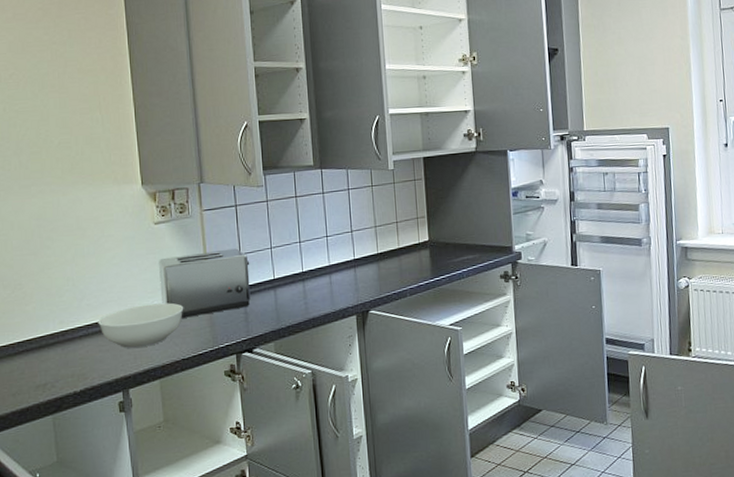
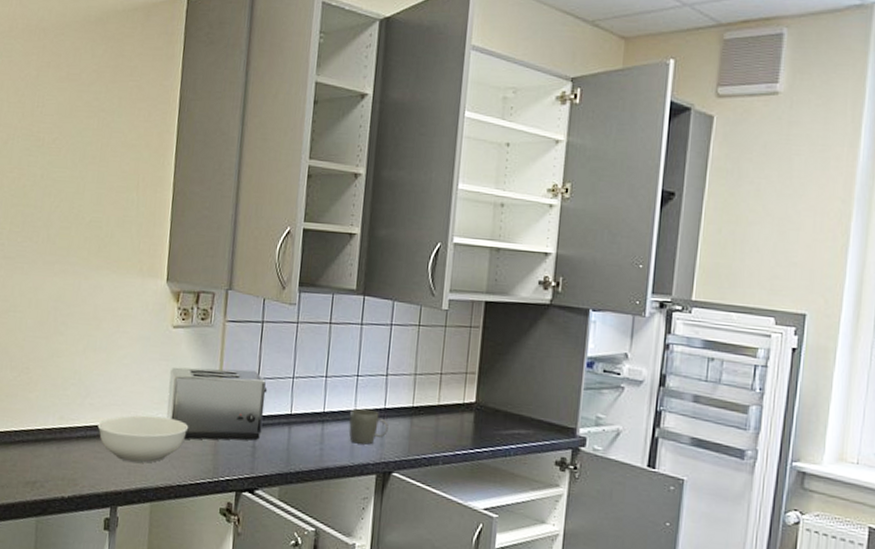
mug: none [326,262,360,293] -> present [348,408,389,445]

